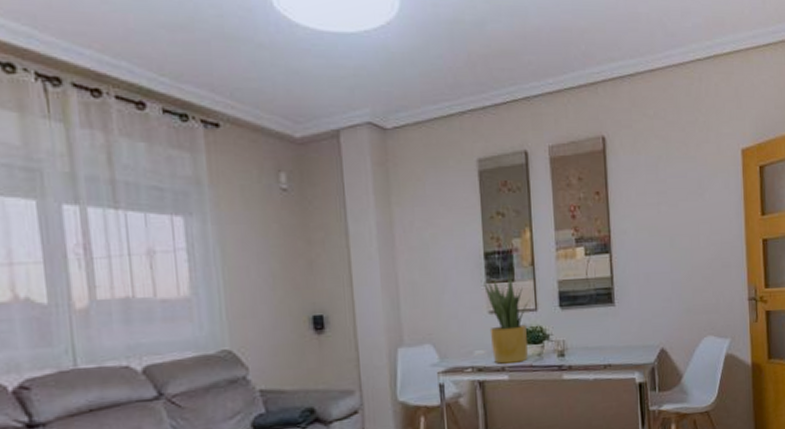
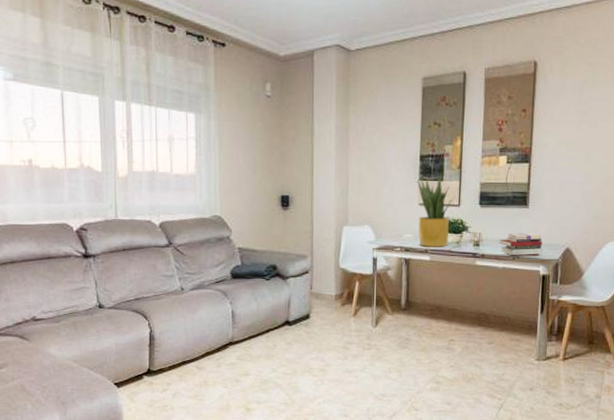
books: none [587,334,636,365] -> present [499,232,543,256]

